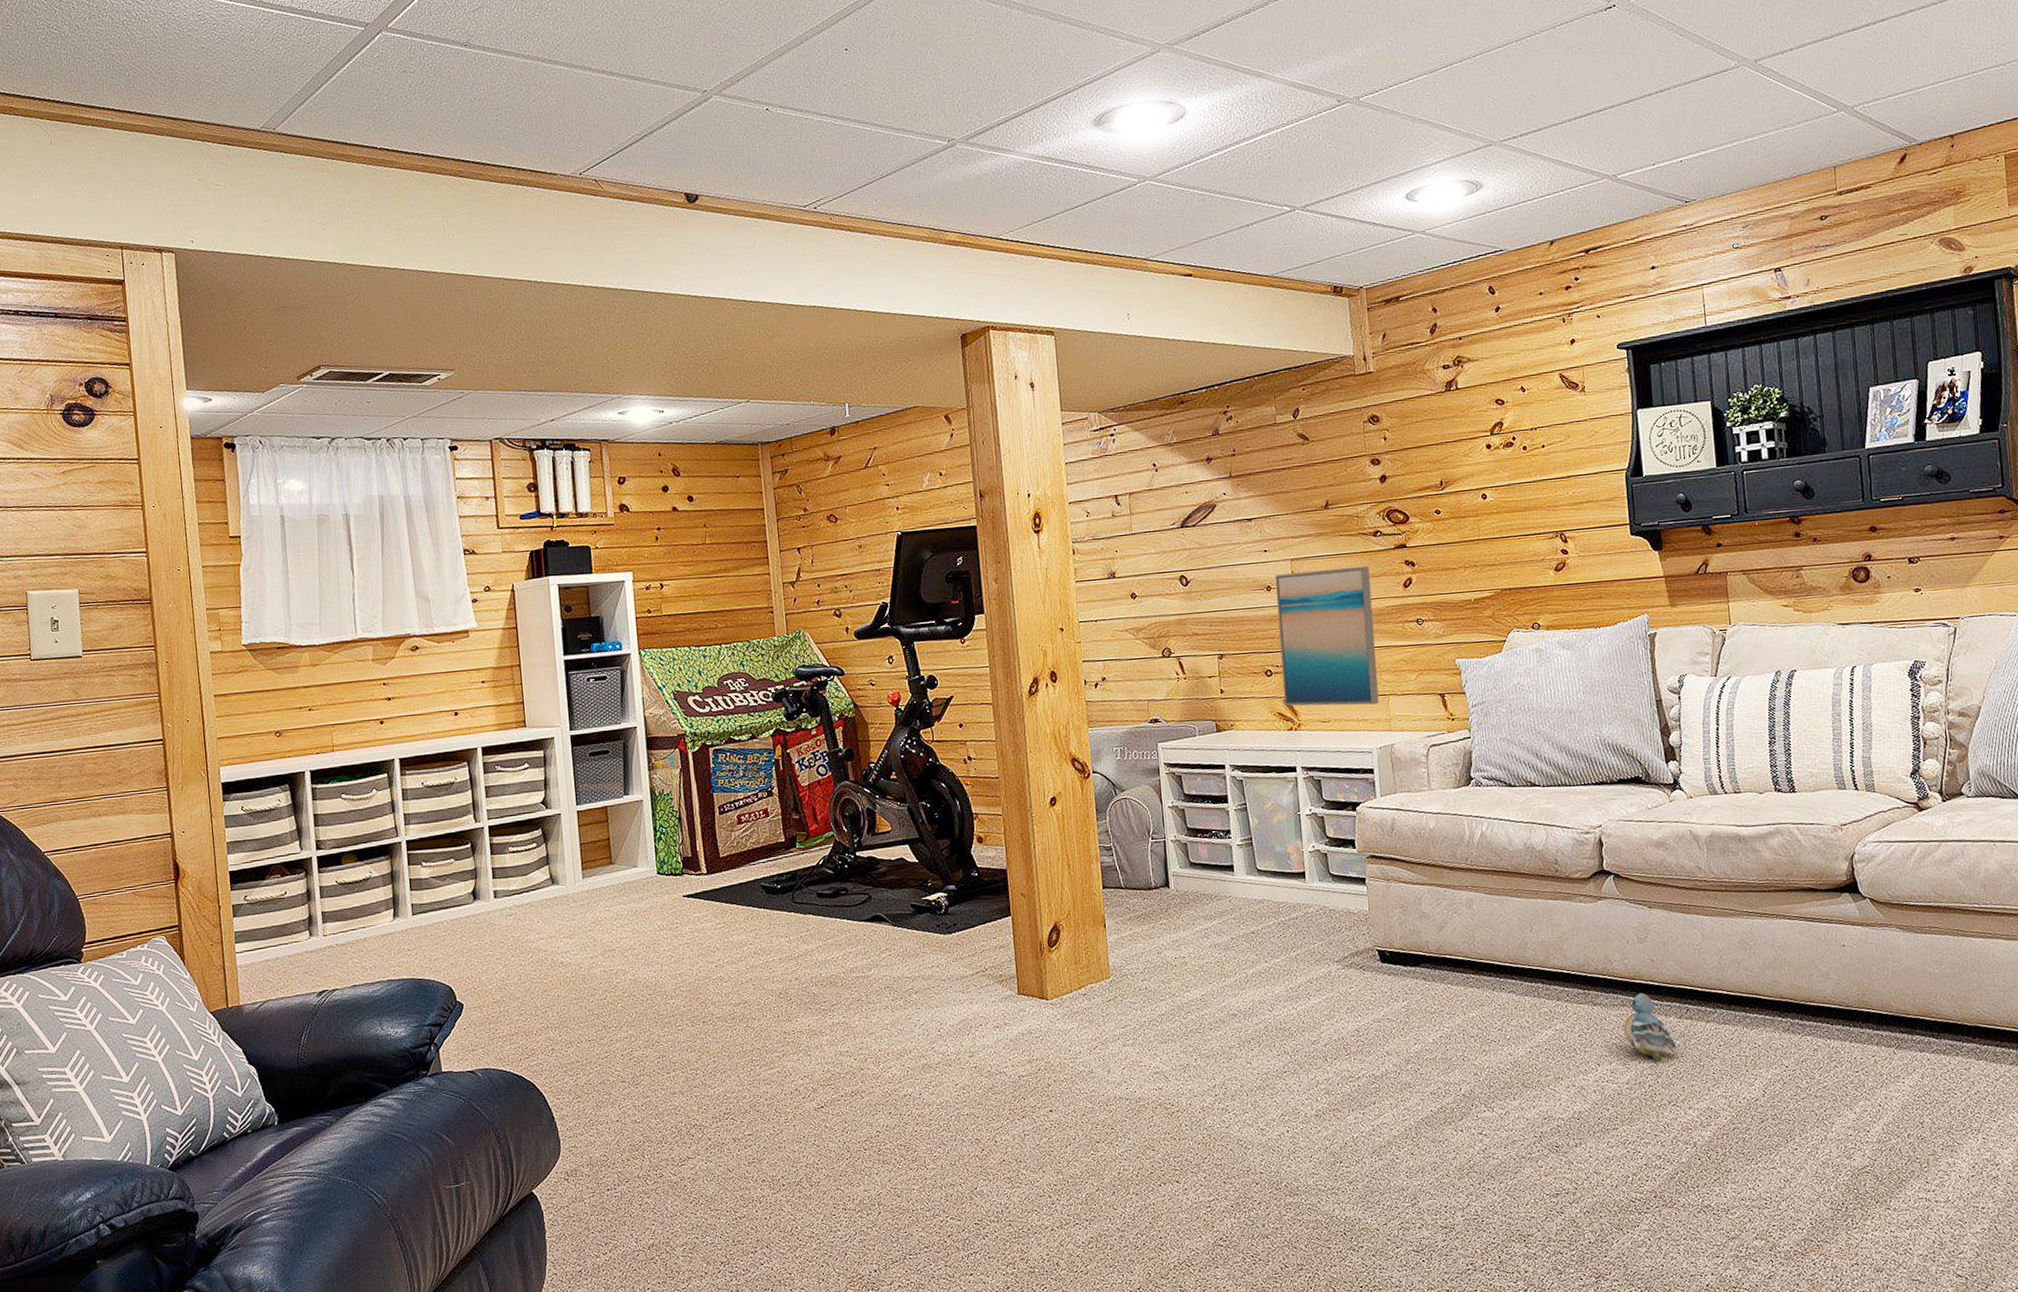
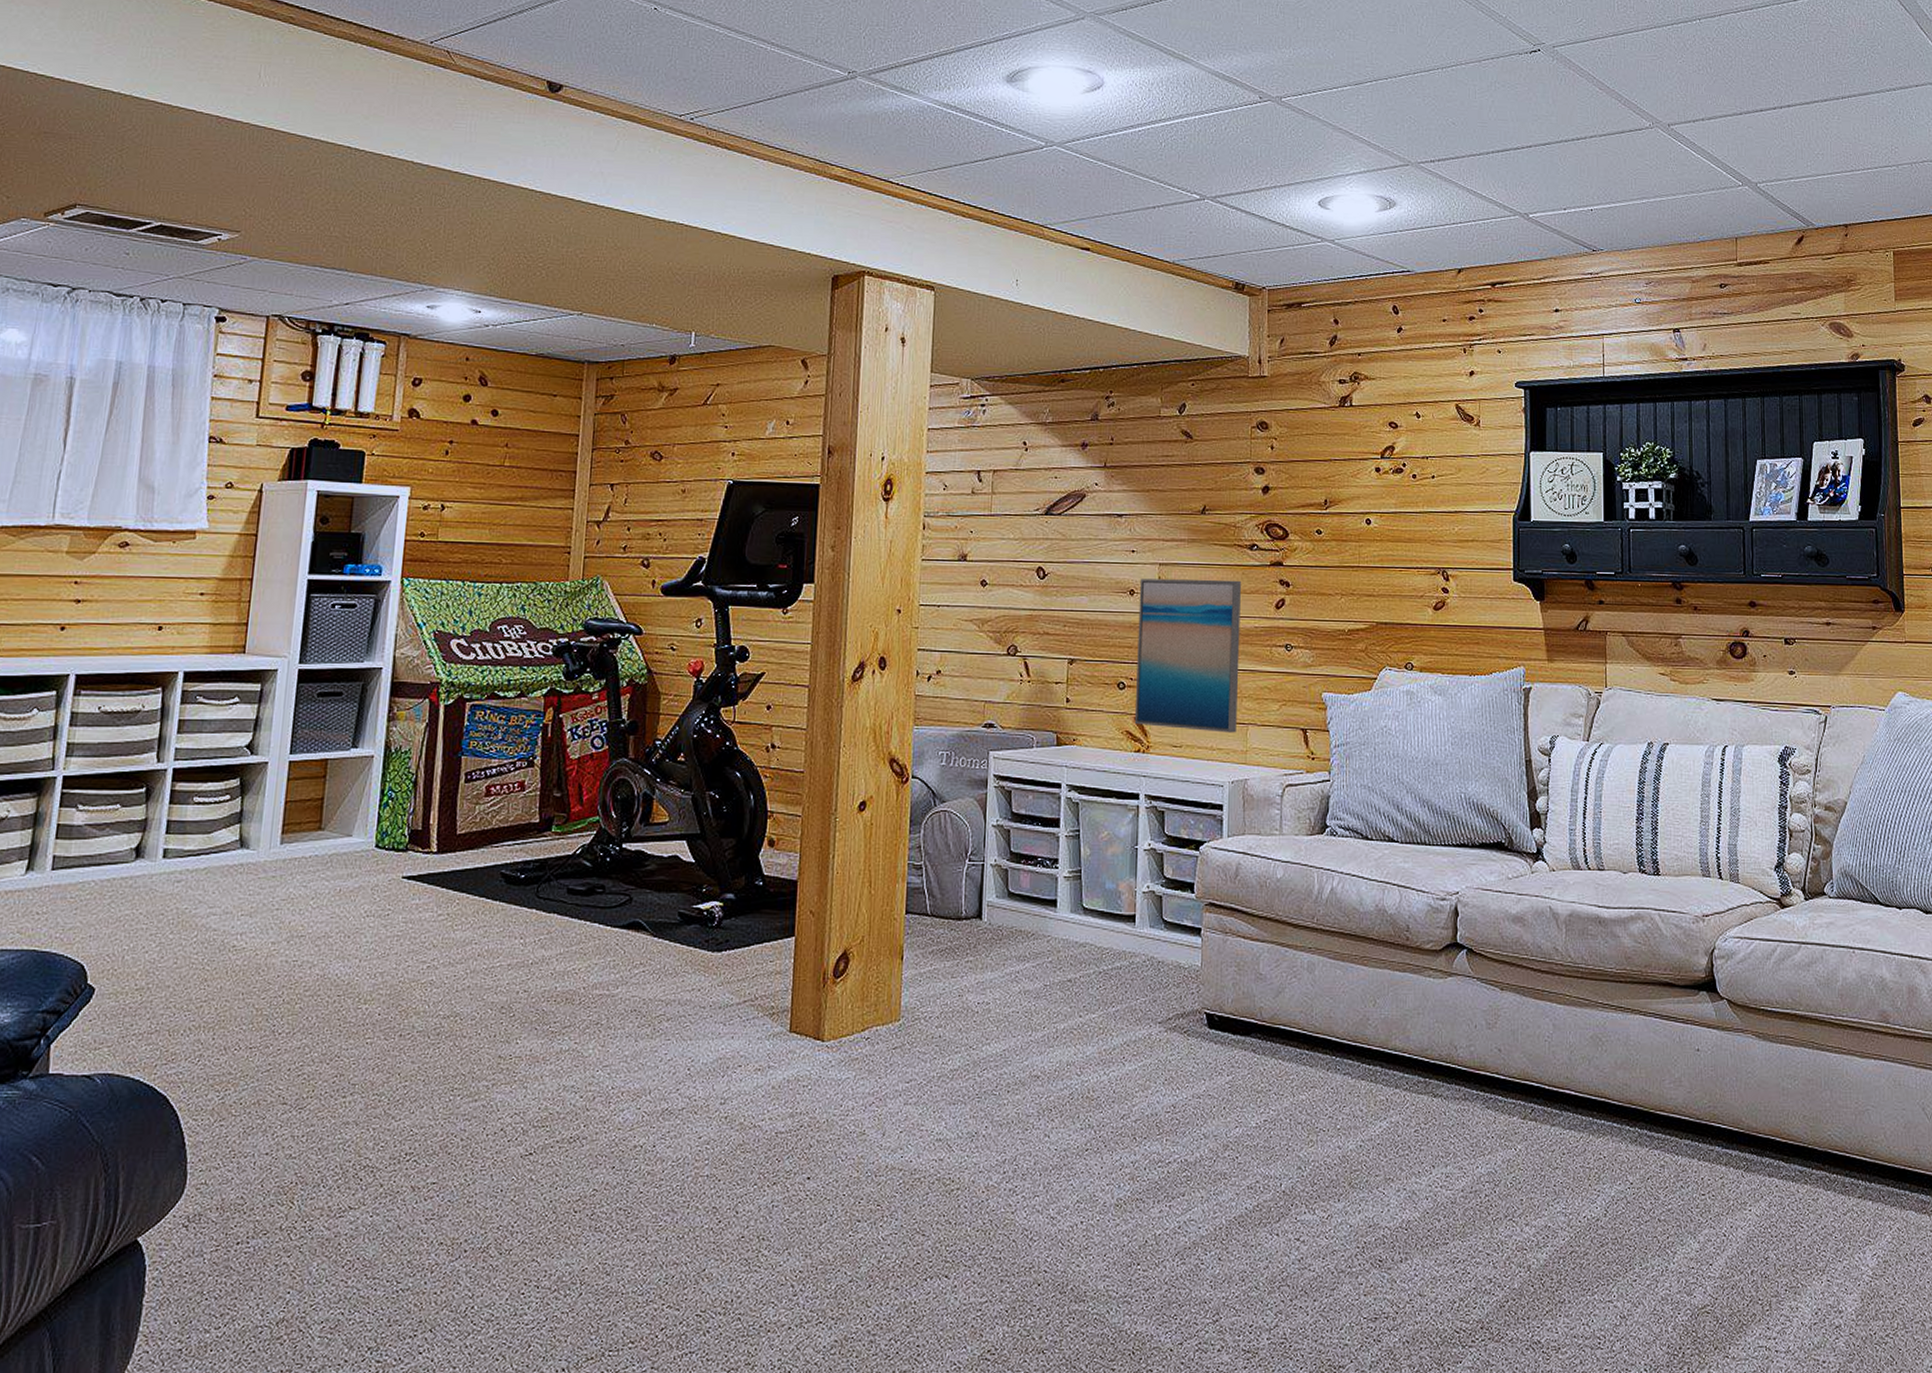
plush toy: present [1623,992,1679,1062] -> none [1463,1086,1519,1168]

